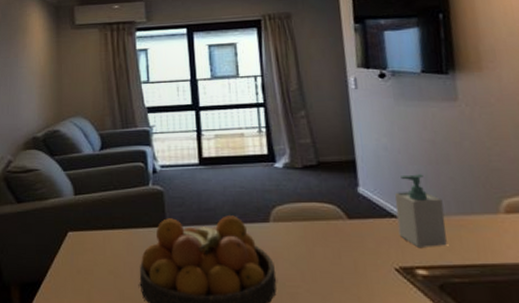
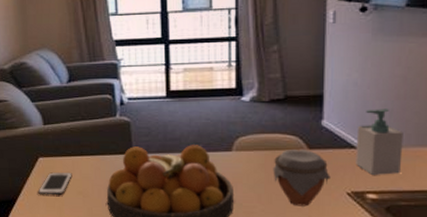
cell phone: none [65,249,103,276] -> present [38,172,72,196]
jar: none [313,218,375,286] -> present [273,149,330,207]

